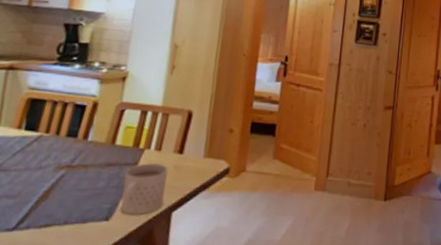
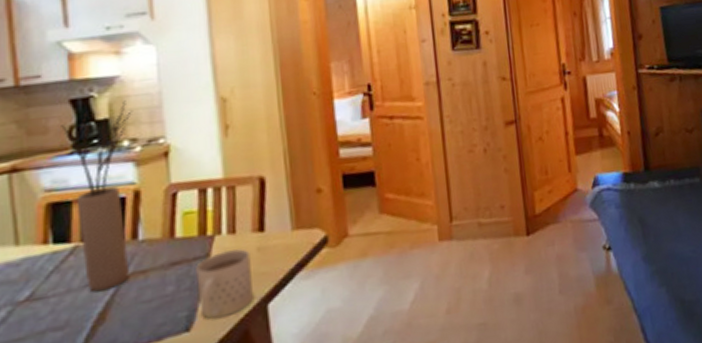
vase: none [41,32,108,175] -> present [61,100,134,292]

